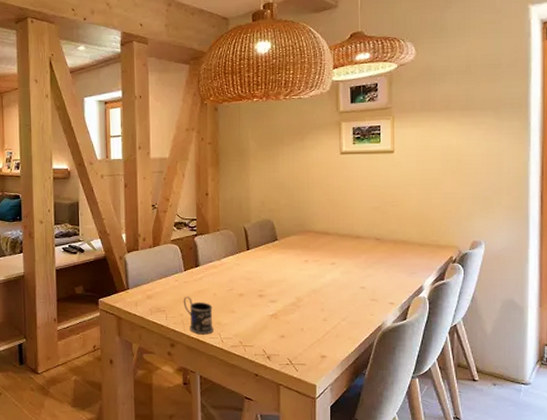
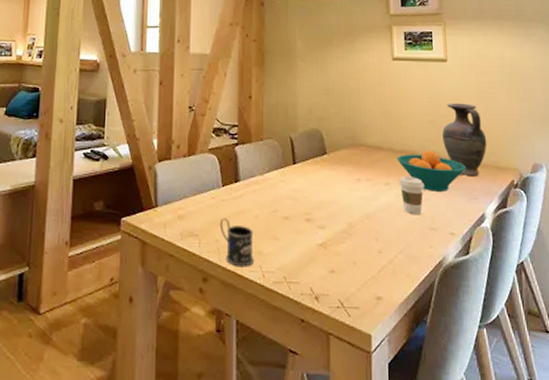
fruit bowl: none [342,233,408,269] -> present [397,149,467,192]
coffee cup: none [344,257,367,289] -> present [399,177,424,215]
vase: none [386,190,429,254] -> present [442,102,487,176]

